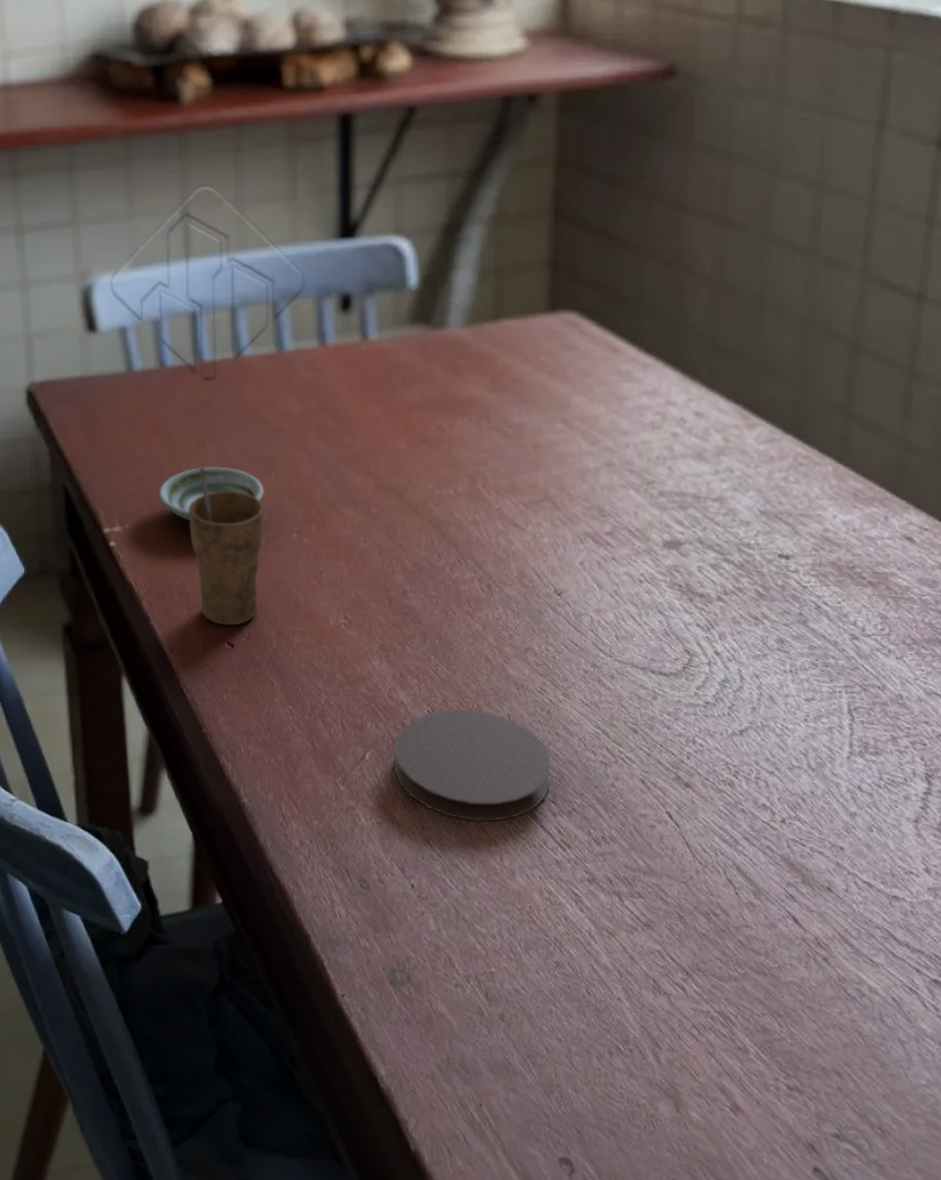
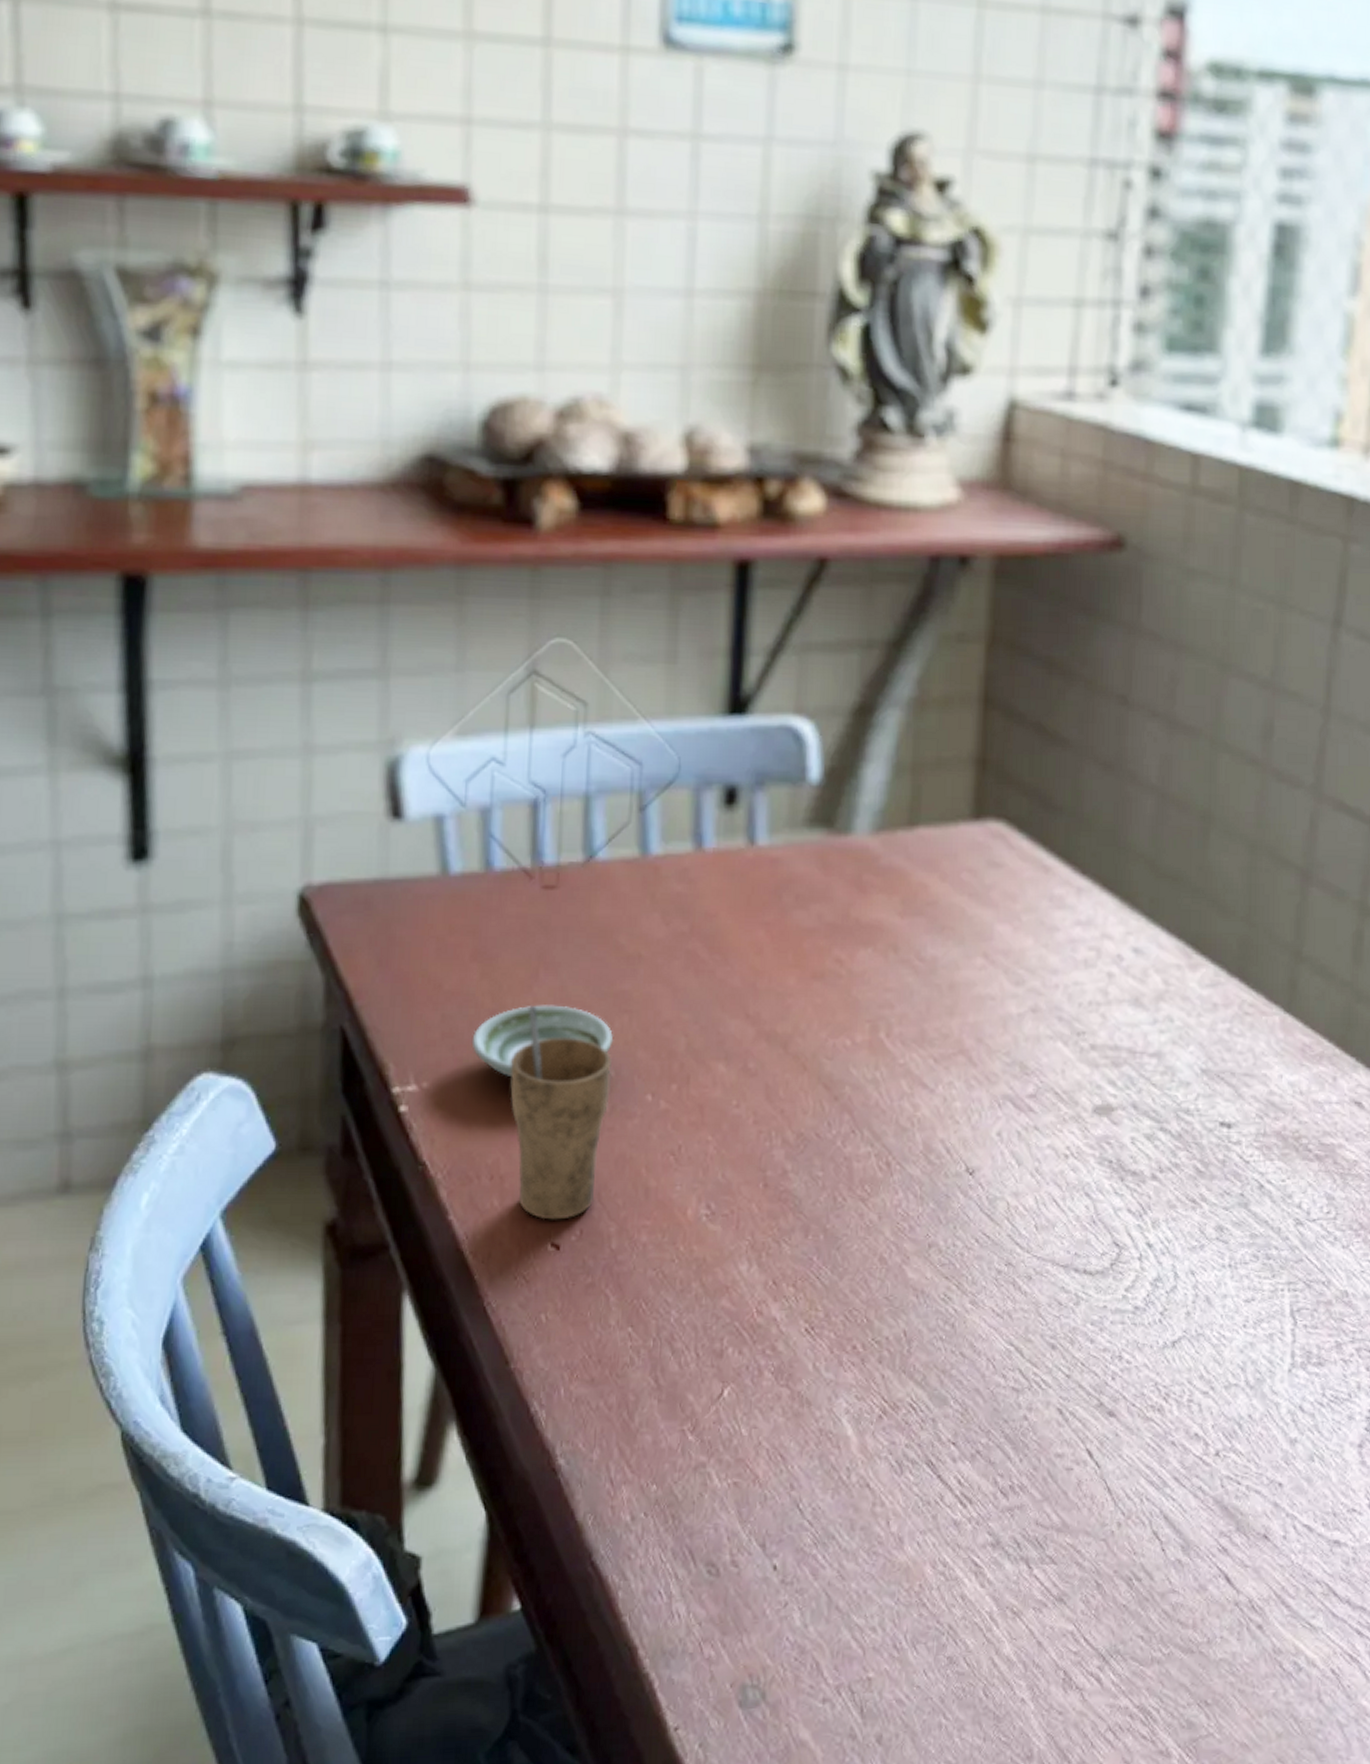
coaster: present [394,708,551,822] -> none [759,1324,953,1474]

